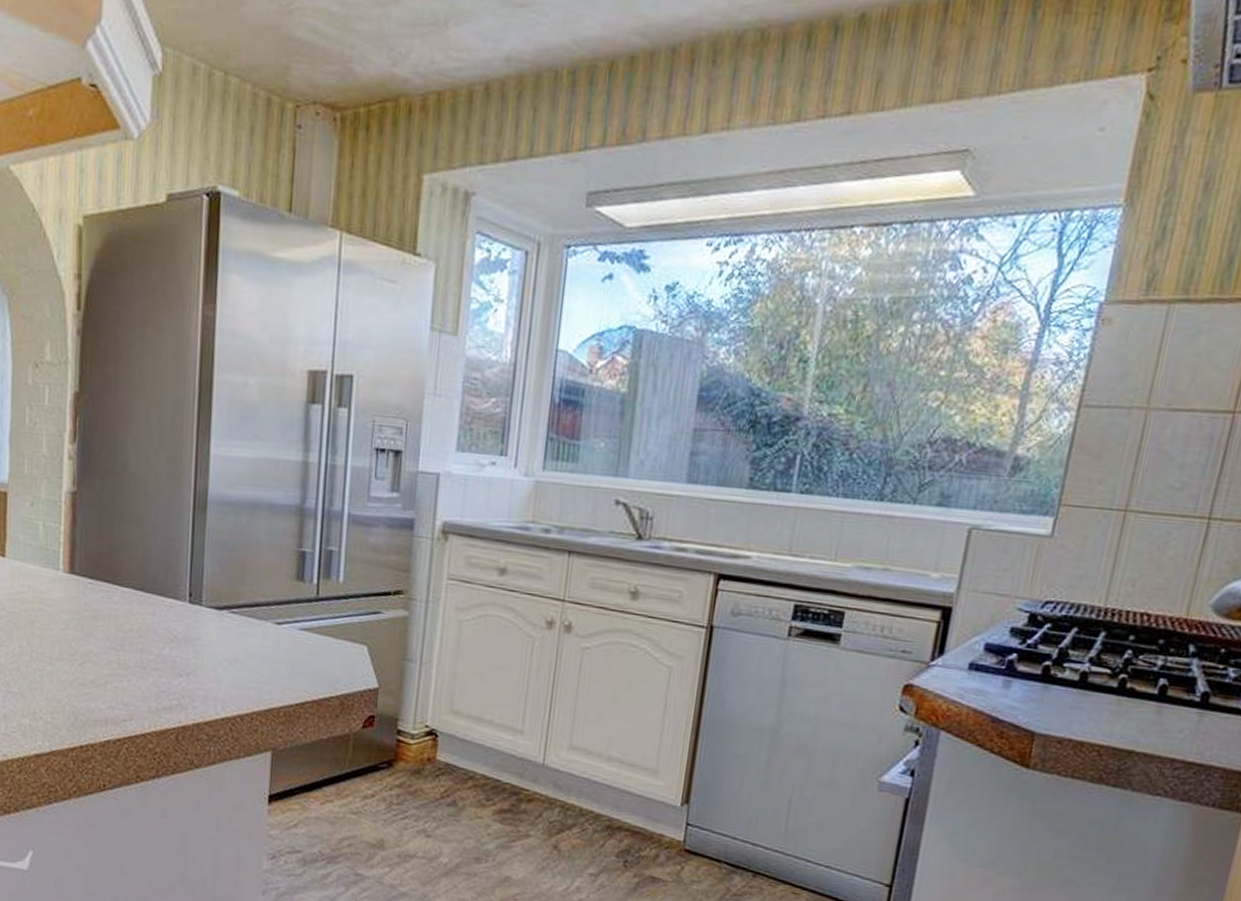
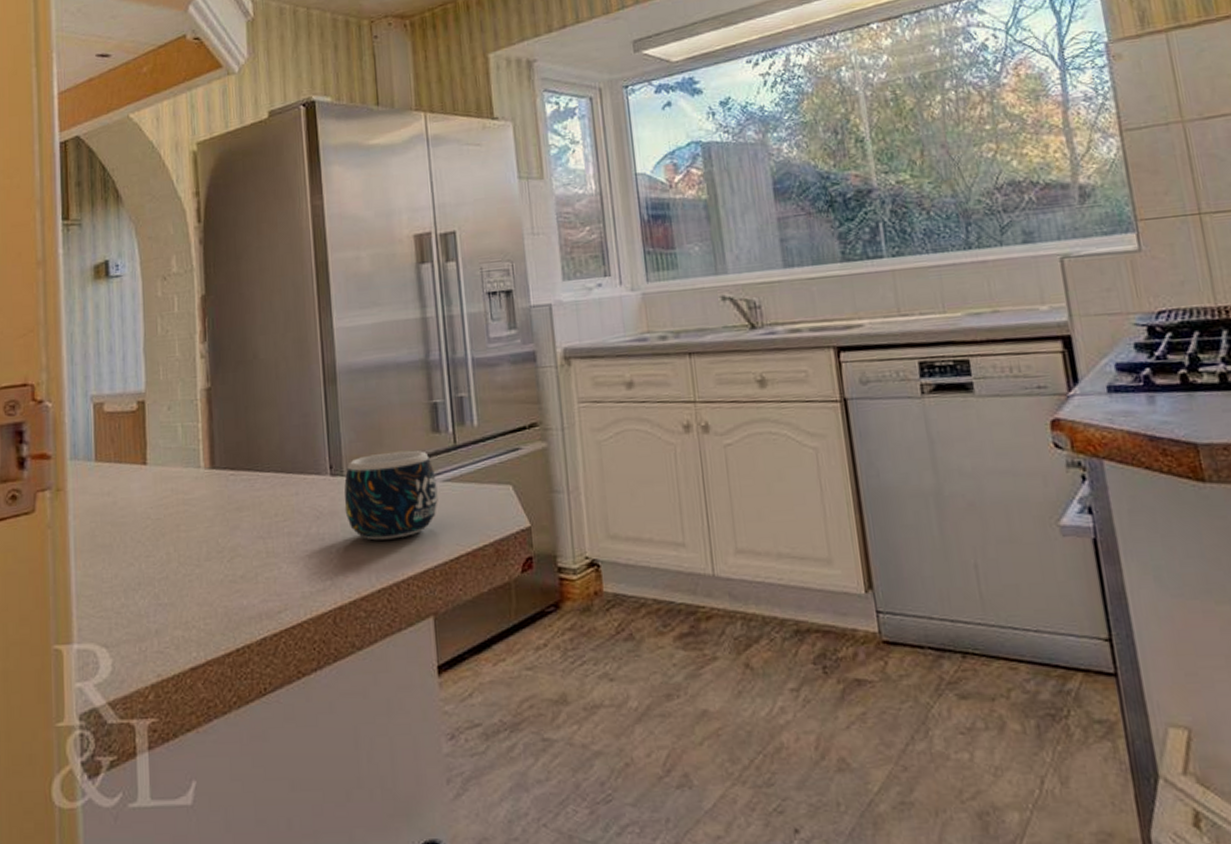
mug: none [199,590,294,675] -> present [344,450,438,540]

